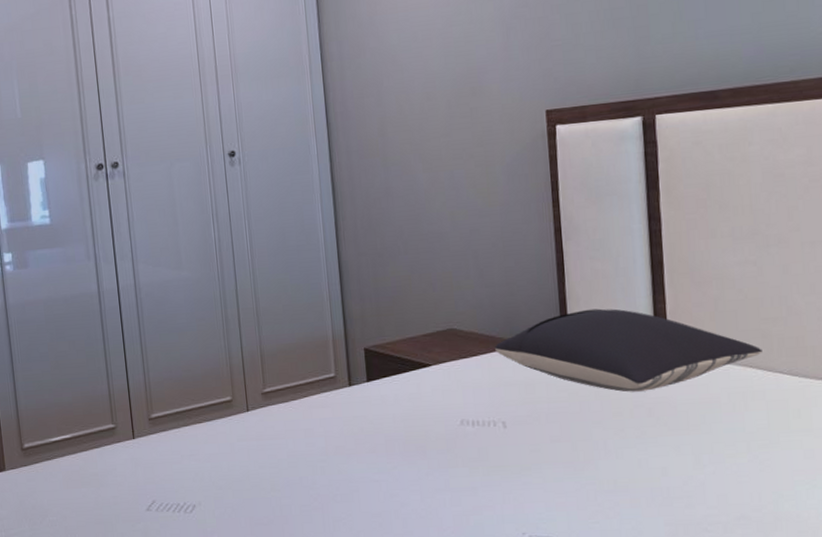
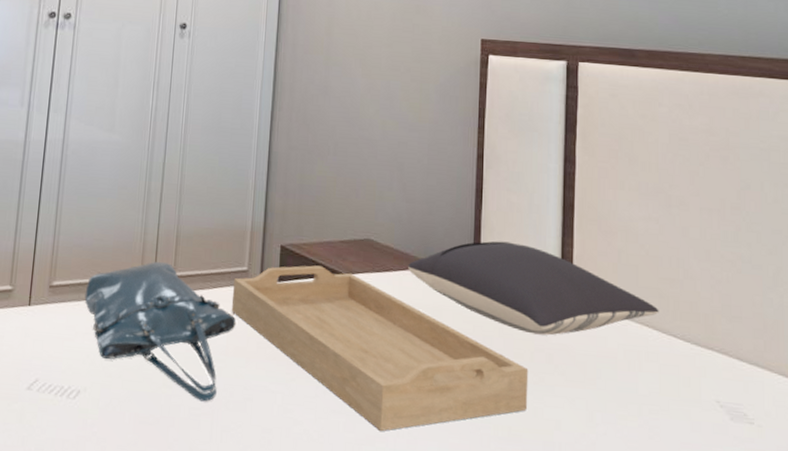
tote bag: none [183,380,332,499] -> present [84,261,237,402]
serving tray: none [323,361,631,501] -> present [231,265,529,431]

